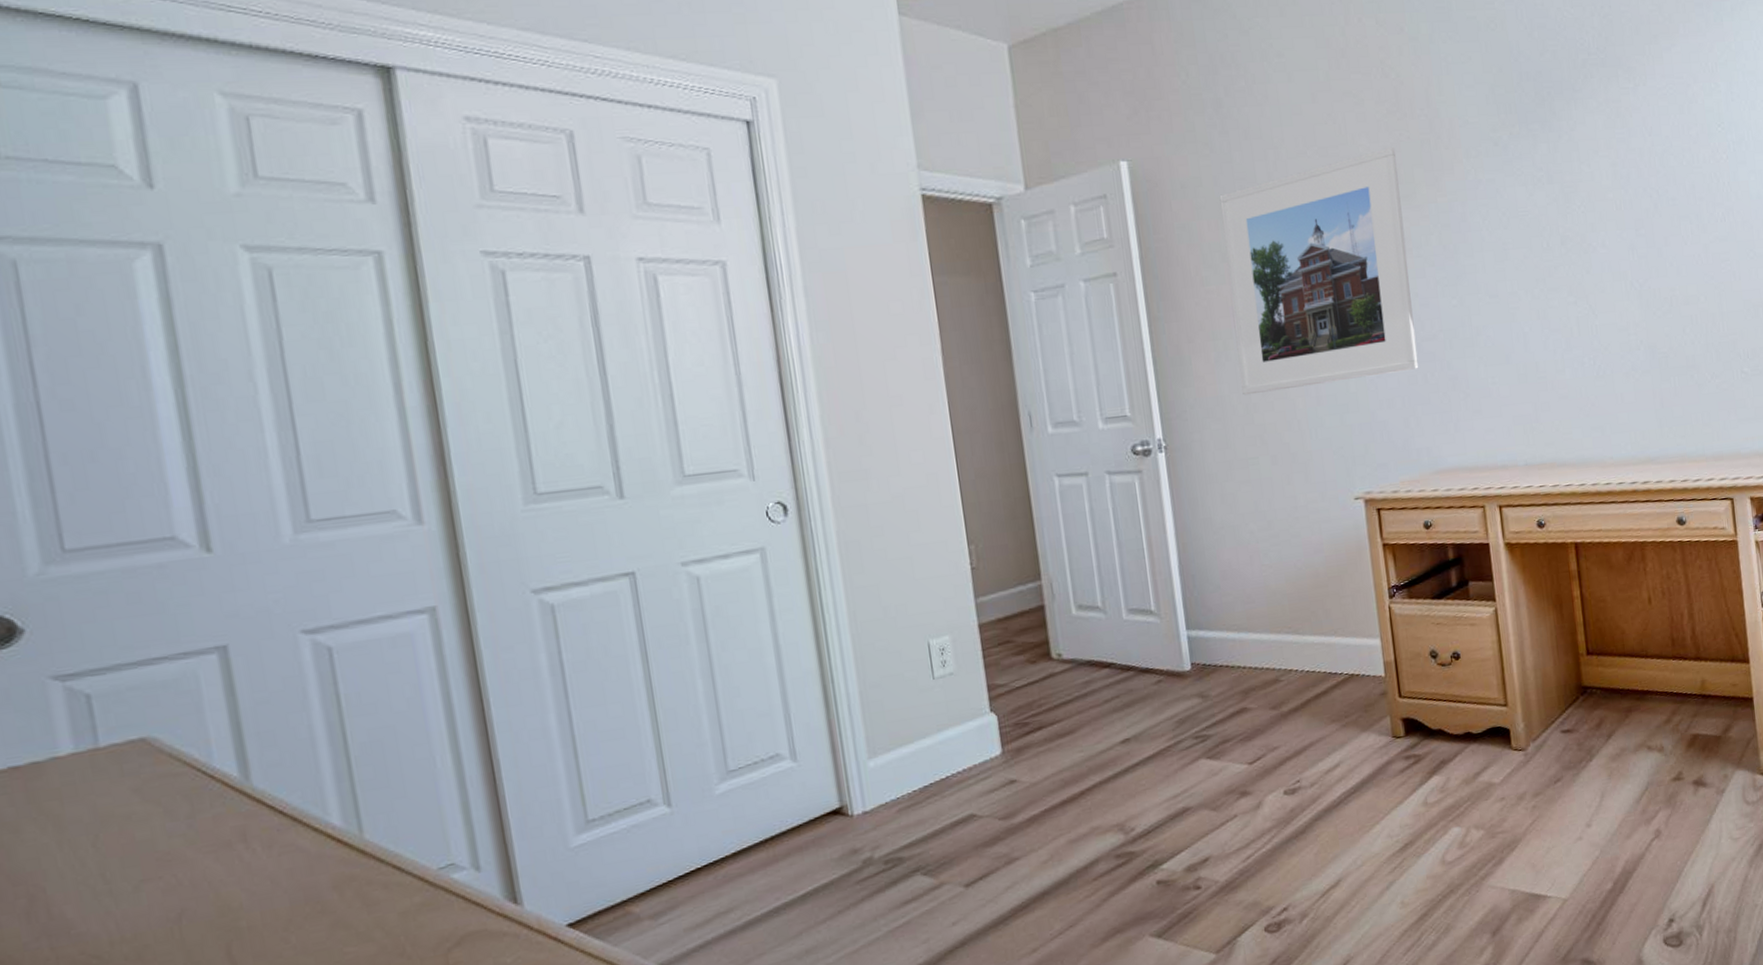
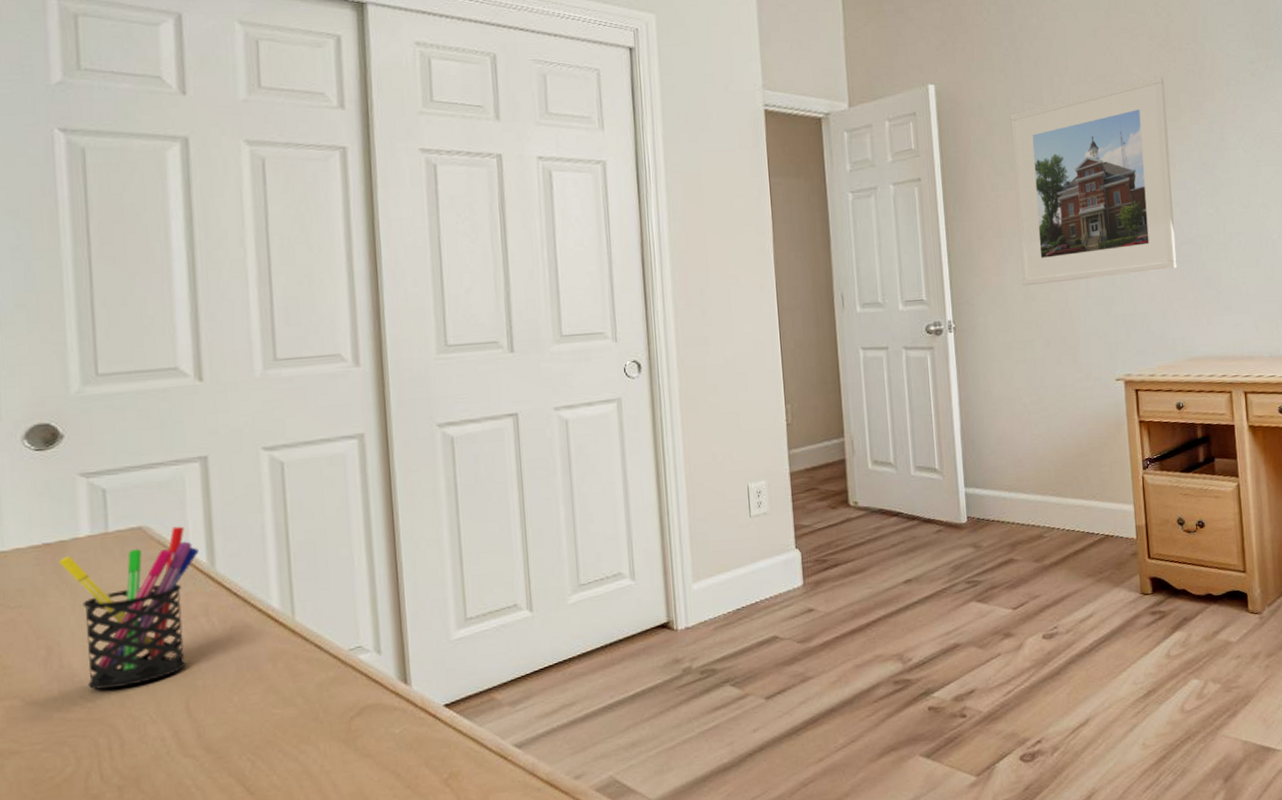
pen holder: none [34,734,227,942] -> present [59,526,199,689]

